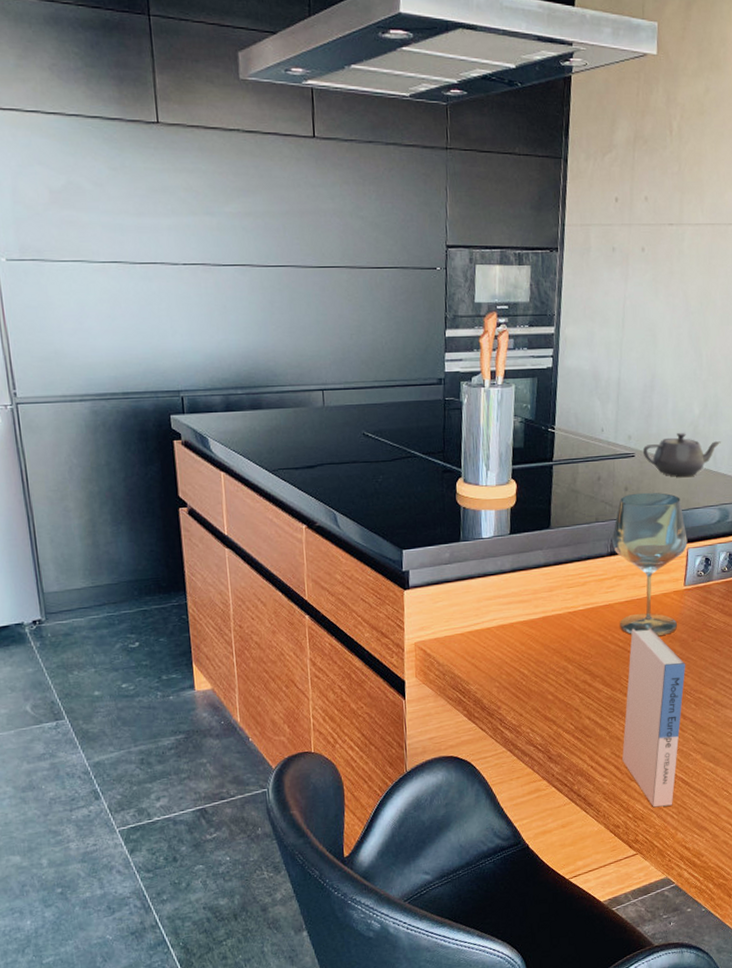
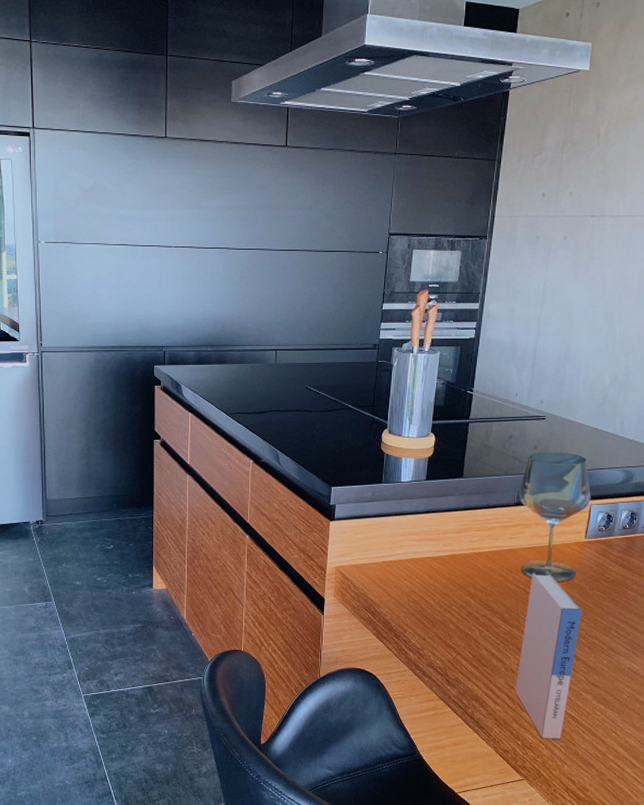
teapot: present [642,432,721,477] -> none [553,399,629,440]

